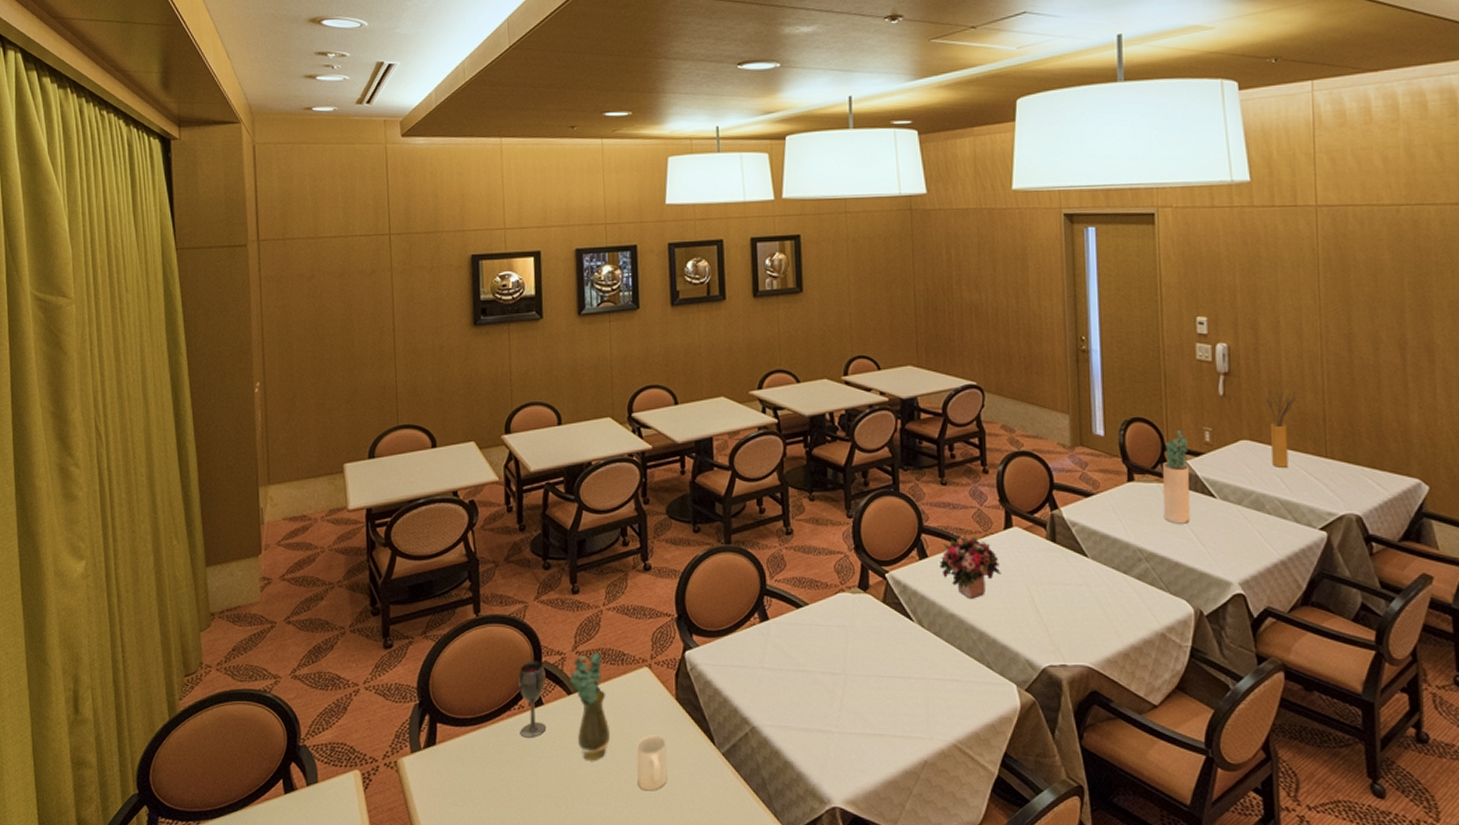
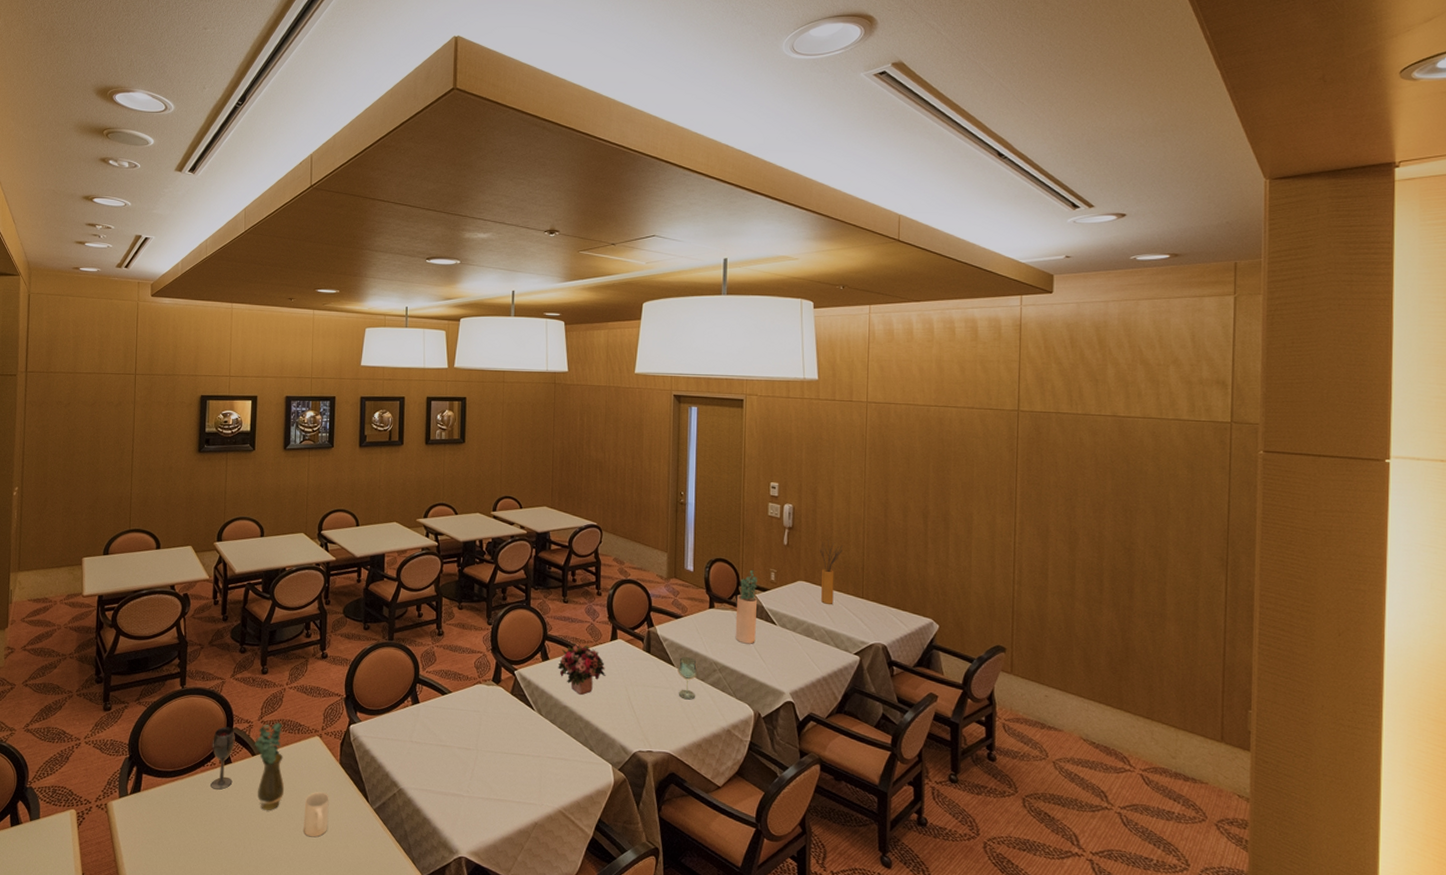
wine glass: none [1092,545,1119,598] -> present [677,657,698,700]

